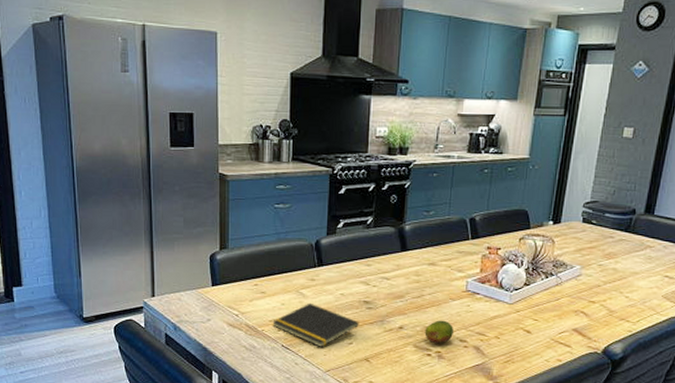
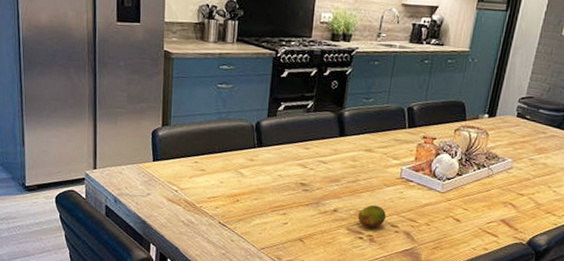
notepad: present [272,302,359,347] -> none [211,182,295,226]

